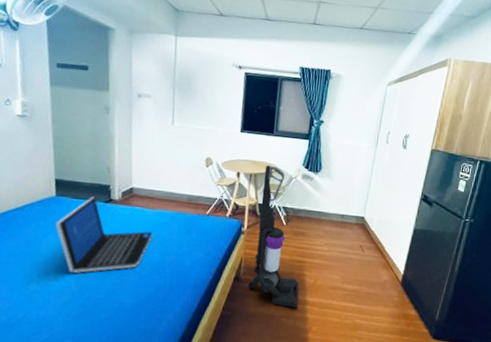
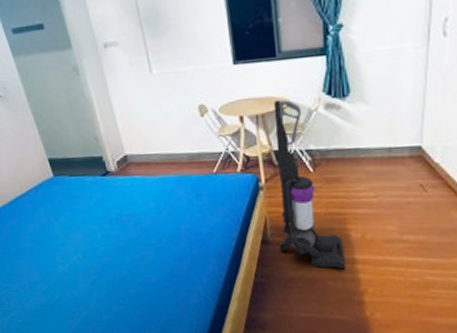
laptop: present [55,196,153,273] -> none [61,171,161,252]

